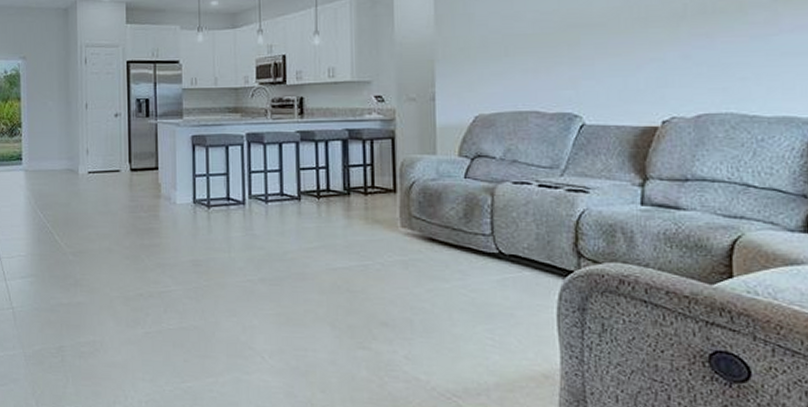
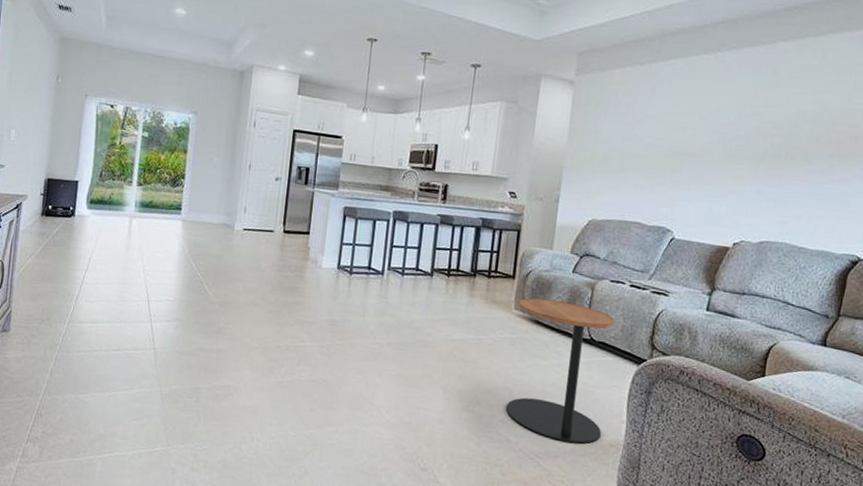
side table: none [406,211,530,378] -> present [506,298,615,444]

